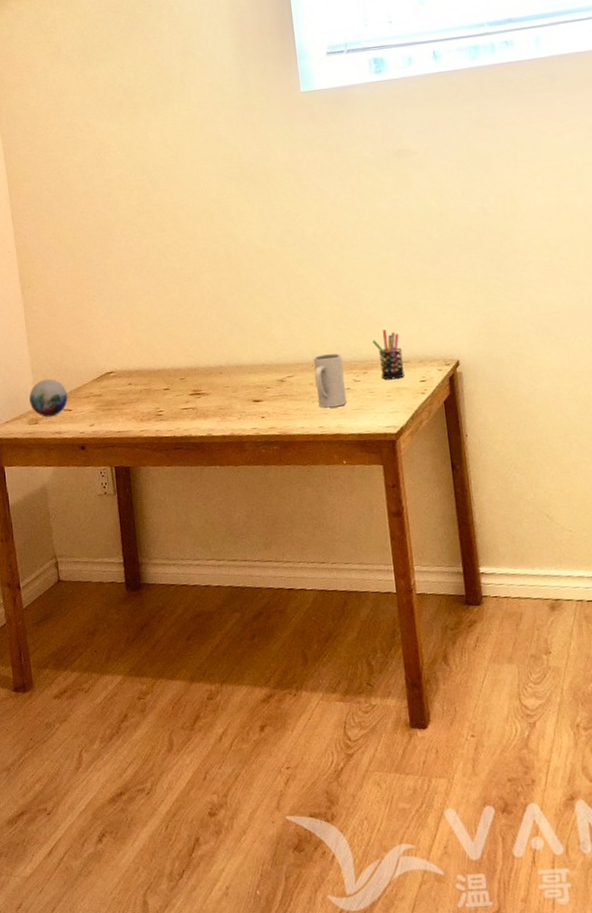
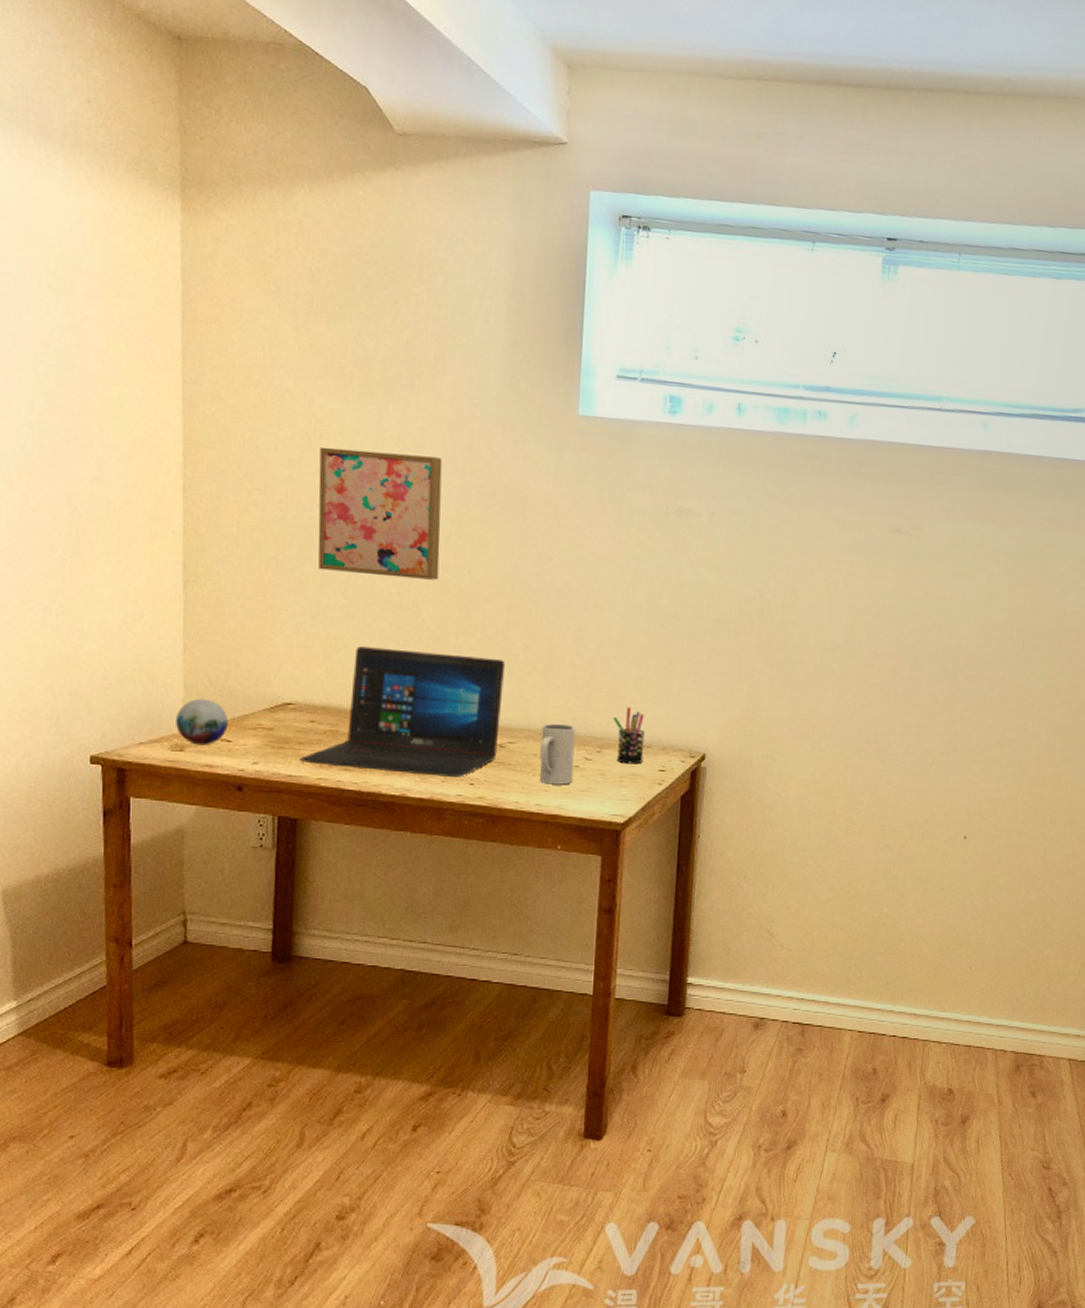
wall art: none [106,151,210,260] -> present [318,447,443,580]
laptop: none [124,307,280,419] -> present [299,646,505,777]

